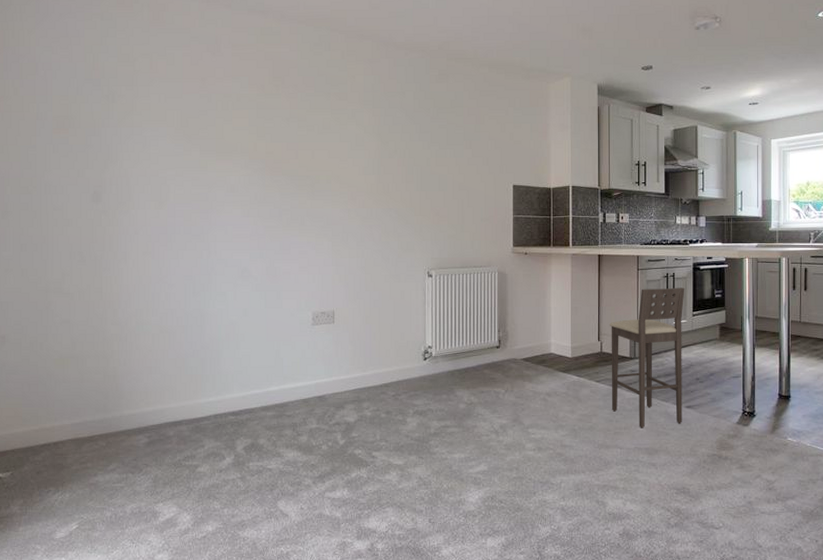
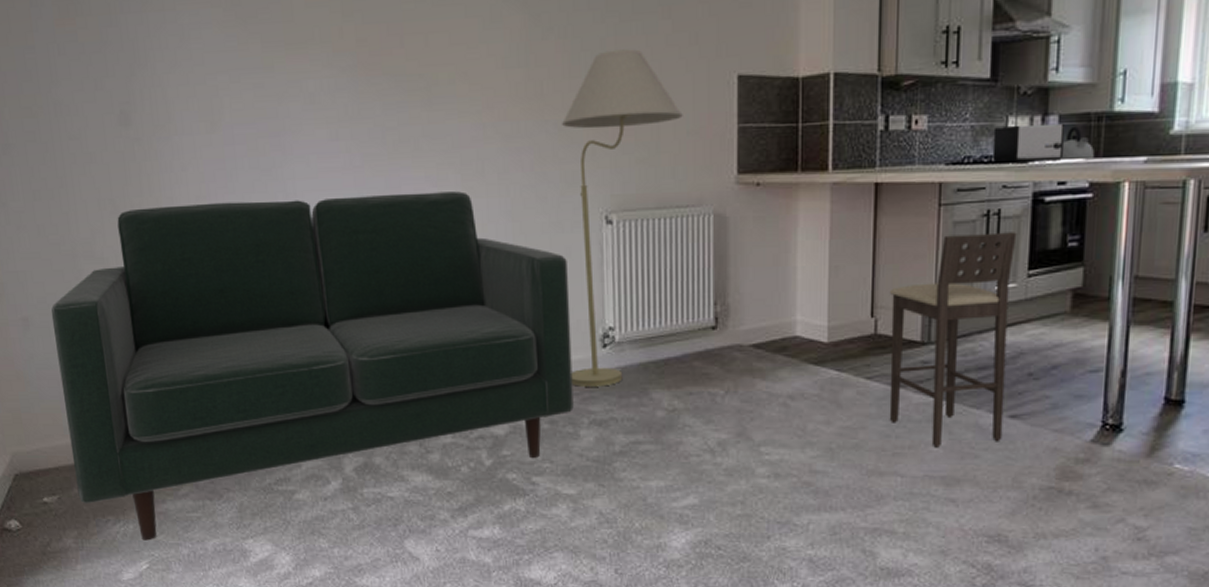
sofa: none [24,253,403,506] -> present [51,191,574,541]
floor lamp: none [401,166,479,387] -> present [562,49,683,387]
toaster: none [668,221,710,245] -> present [992,123,1066,163]
kettle: none [708,223,728,244] -> present [1060,126,1095,161]

